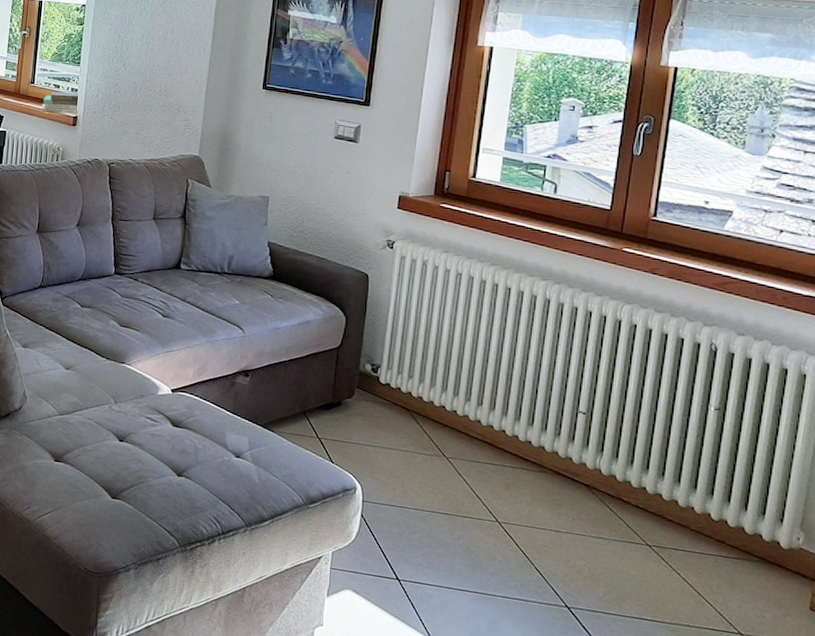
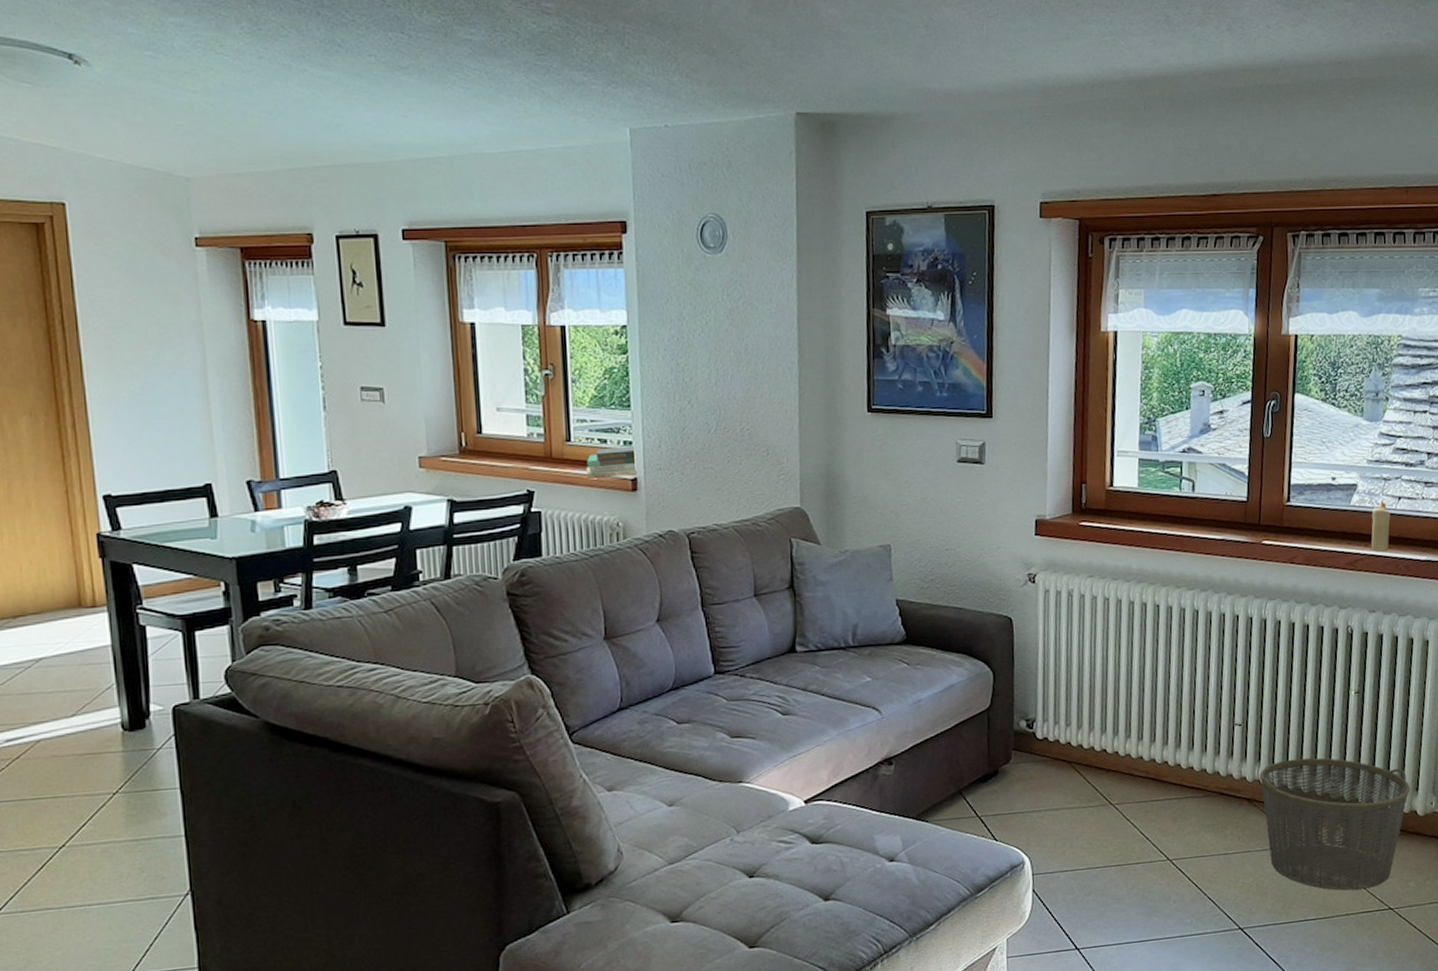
basket: none [601,457,773,607] -> present [1260,757,1410,891]
candle: none [744,230,769,281] -> present [1371,500,1391,553]

